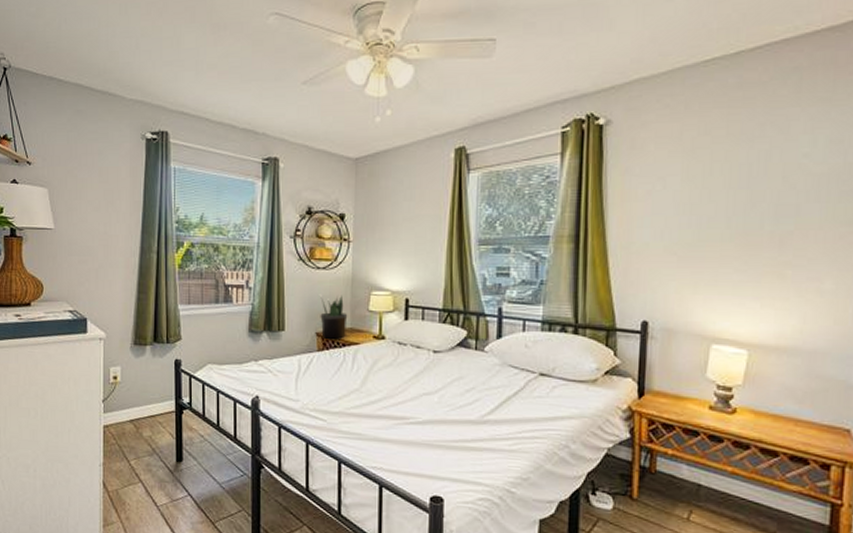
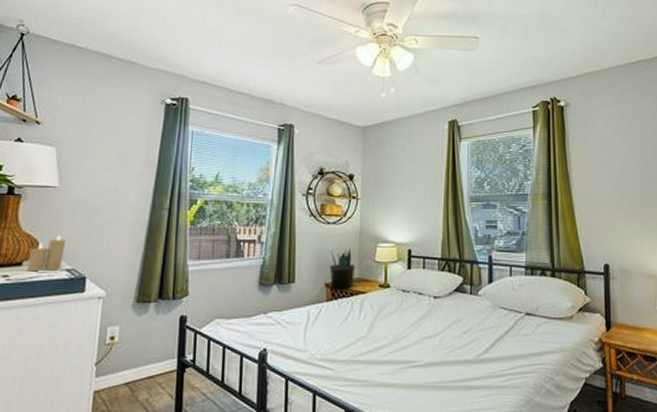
candle: none [35,277,66,312] -> present [27,235,66,272]

